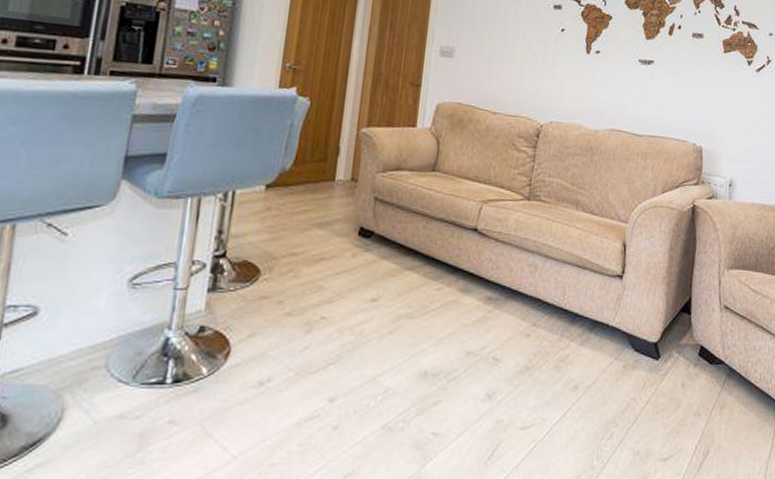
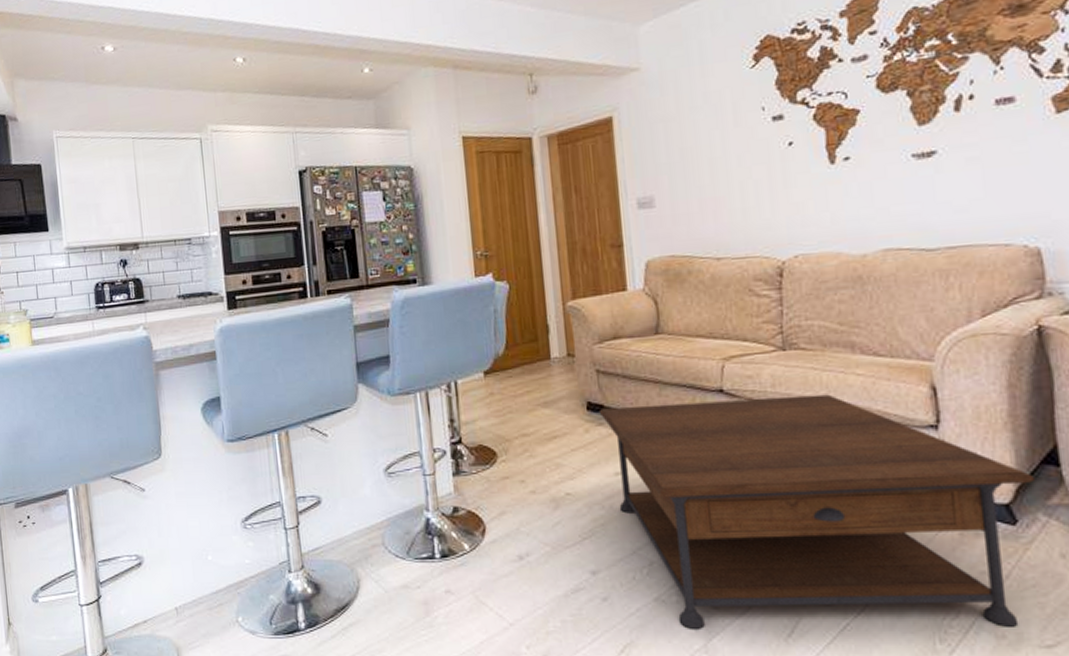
coffee table: none [368,235,675,455] -> present [598,394,1034,629]

